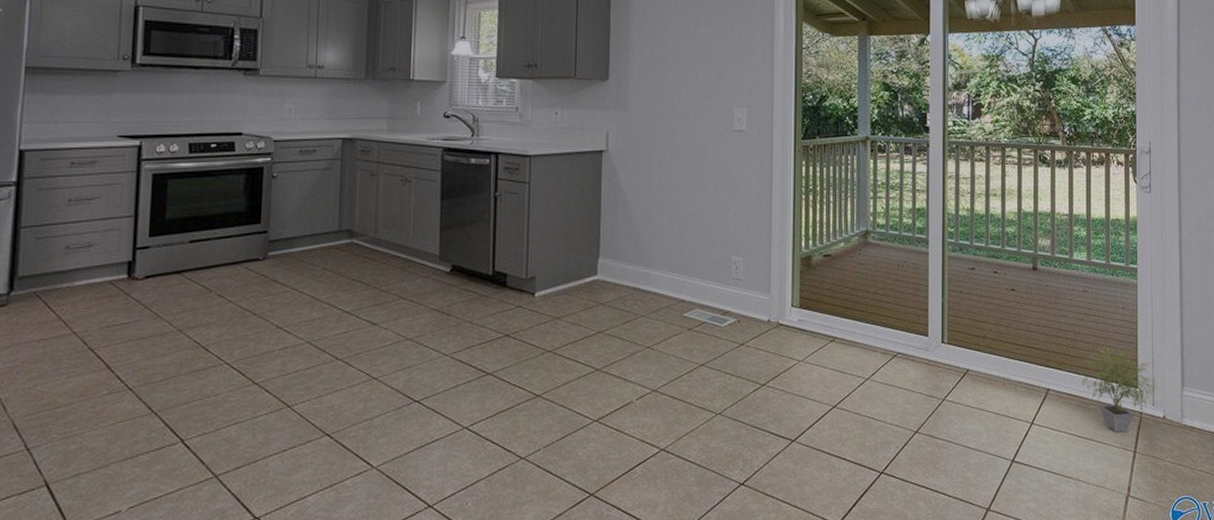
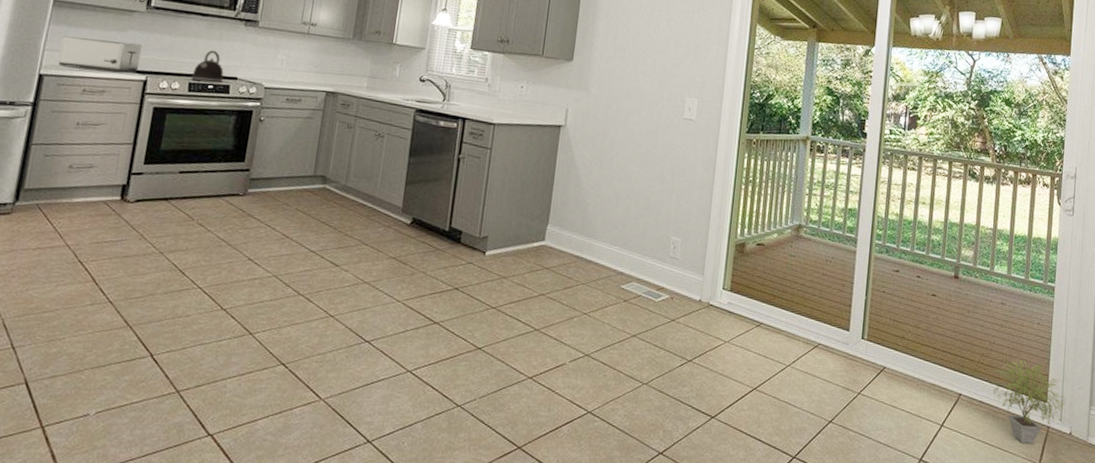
toaster: none [39,105,132,140] -> present [58,36,143,73]
kettle: none [190,105,227,141] -> present [191,50,224,84]

